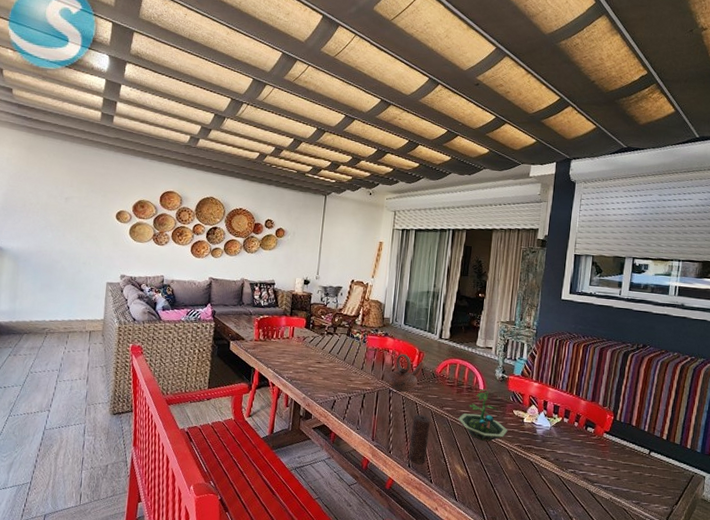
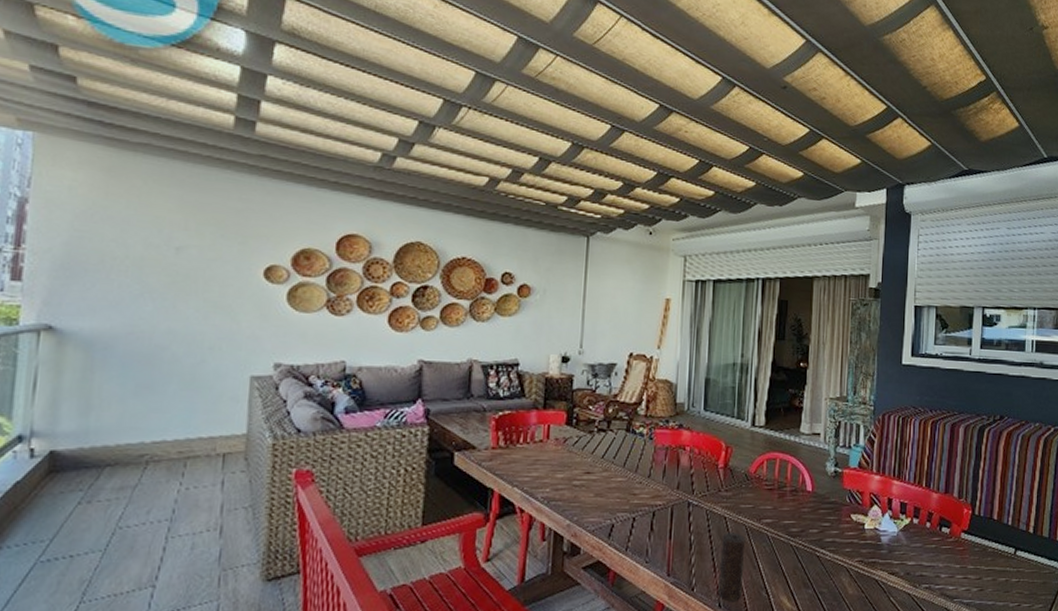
teapot: present [386,354,424,392] -> none [683,451,734,503]
terrarium: present [458,388,508,442] -> none [781,489,846,559]

